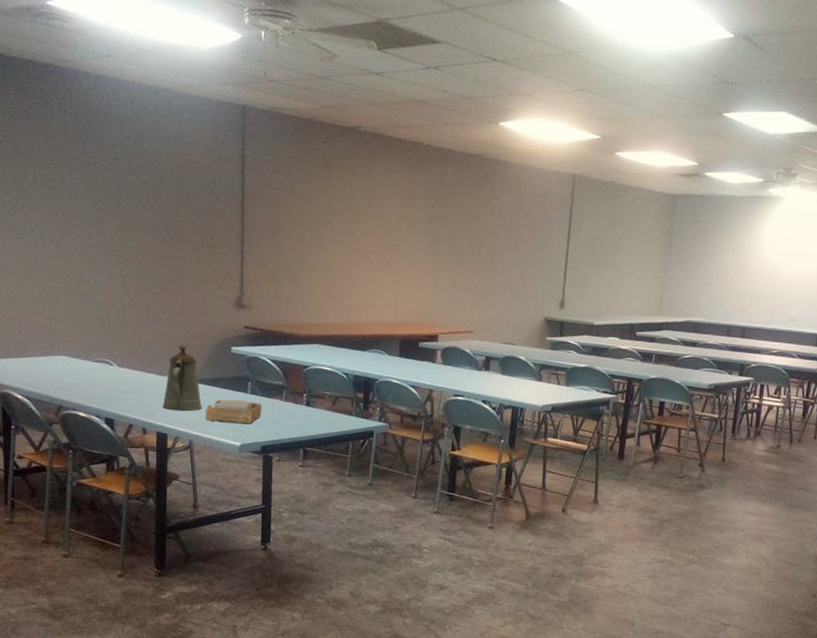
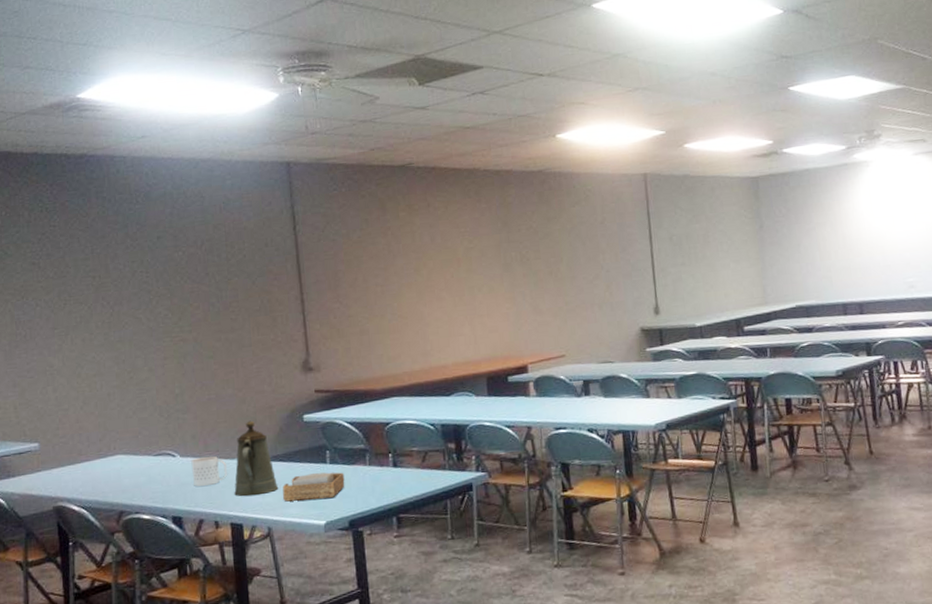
mug: none [126,369,159,396] -> present [191,456,228,487]

